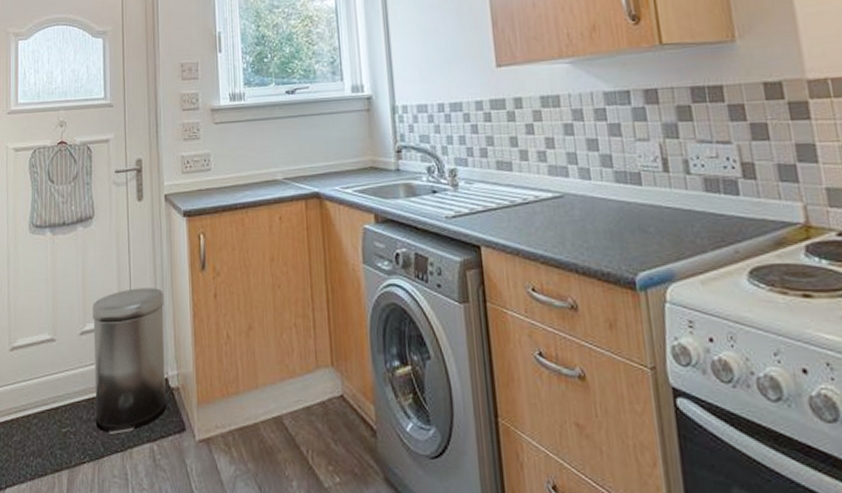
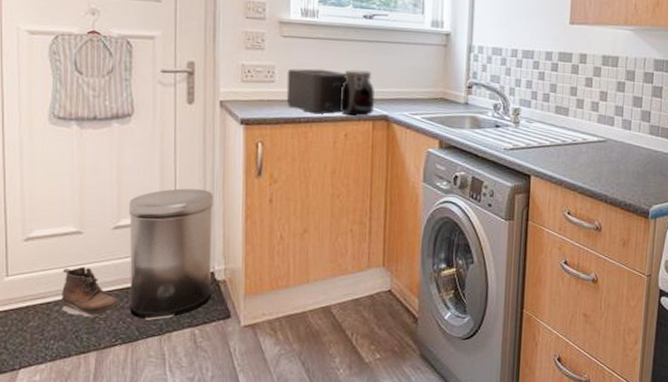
boot: none [38,376,88,431] -> present [60,267,121,317]
toaster: none [221,151,277,199] -> present [286,68,348,114]
jar: none [271,146,306,198] -> present [339,69,375,117]

